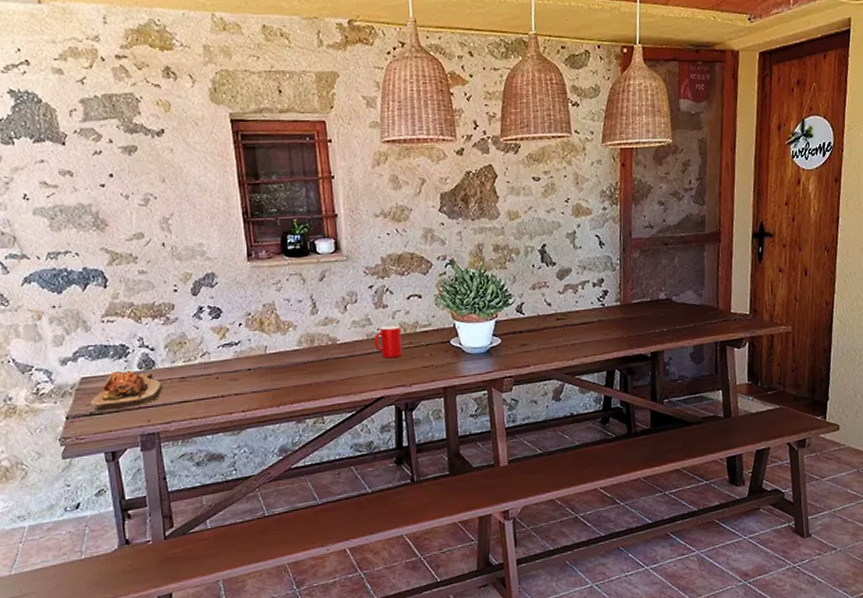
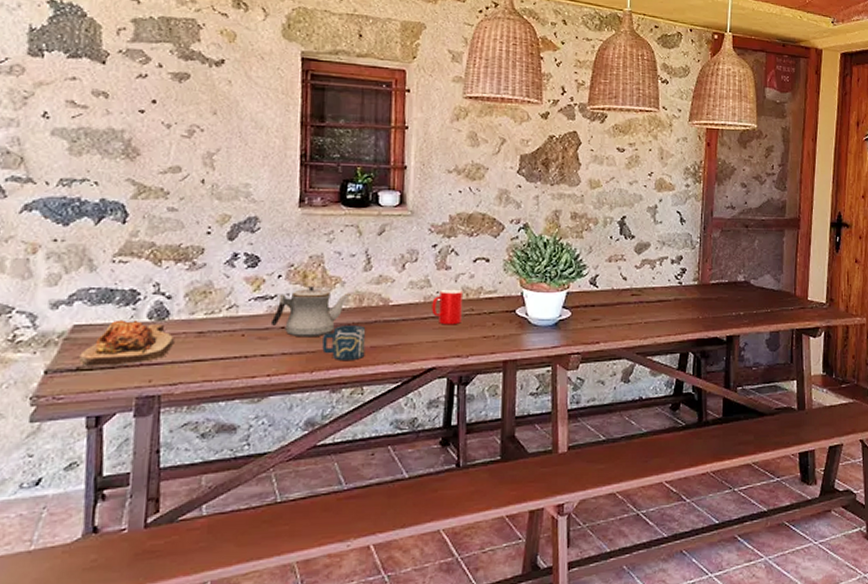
teapot: none [238,331,303,377] -> present [270,286,351,338]
cup: none [284,363,322,395] -> present [322,325,366,360]

